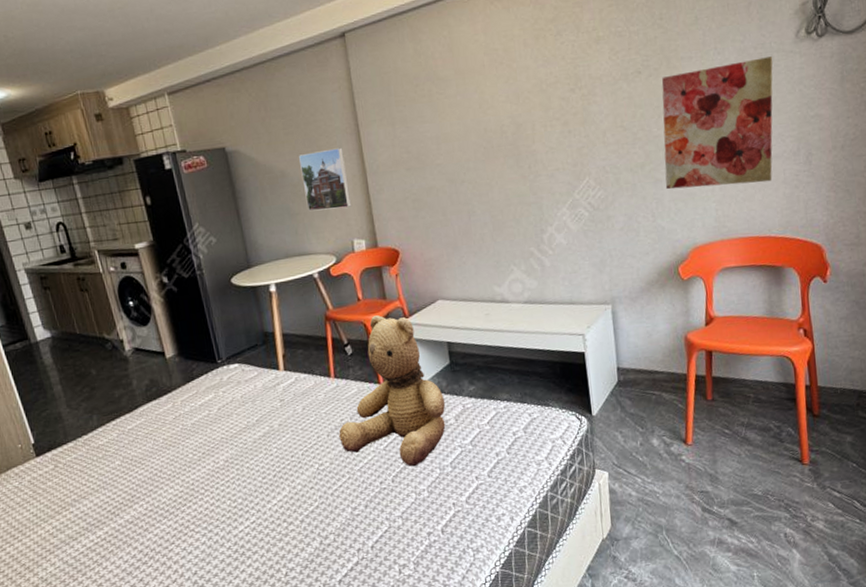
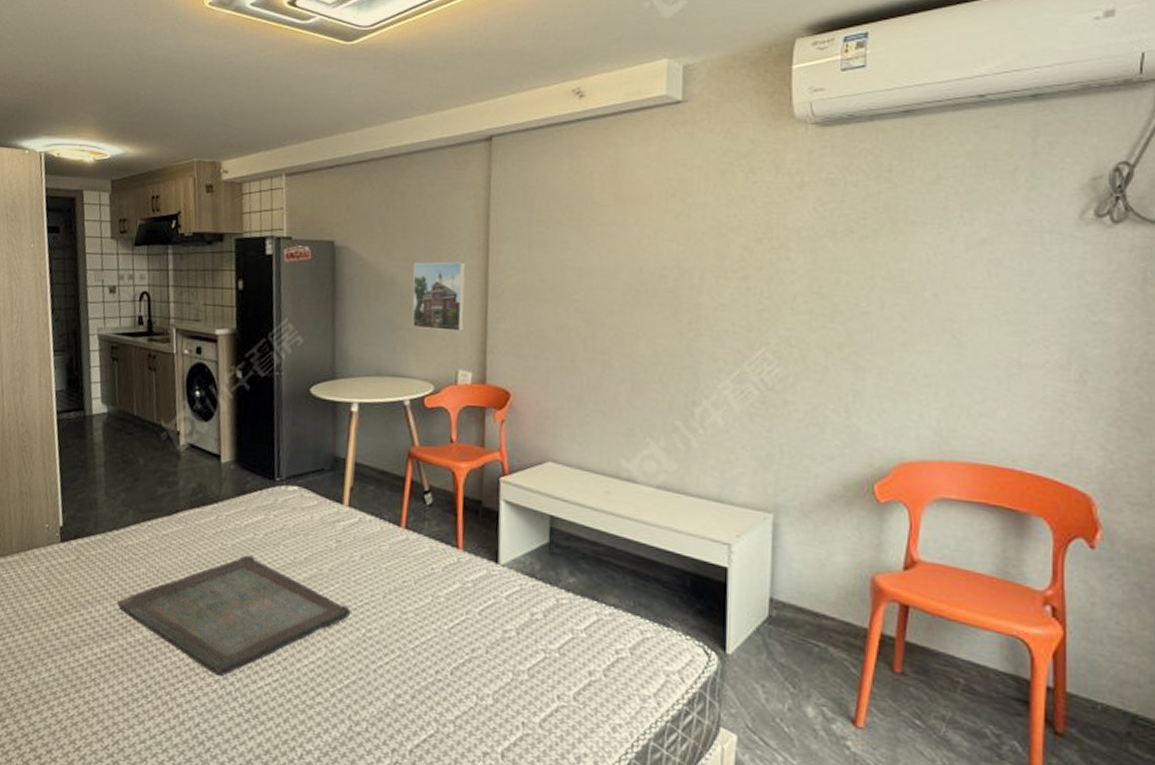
serving tray: none [100,429,304,532] -> present [116,555,351,677]
teddy bear: present [339,315,446,467] -> none [397,464,535,663]
wall art: present [661,56,773,190] -> none [869,237,1043,397]

